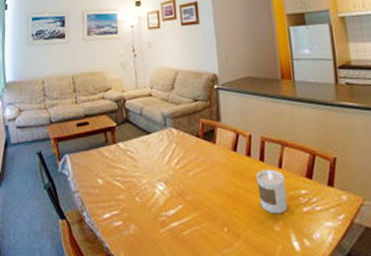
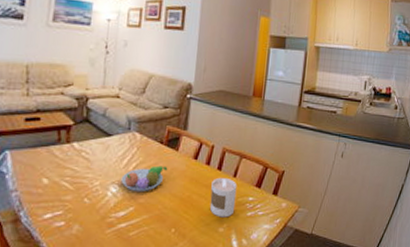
fruit bowl: none [166,160,209,189] -> present [121,165,168,192]

